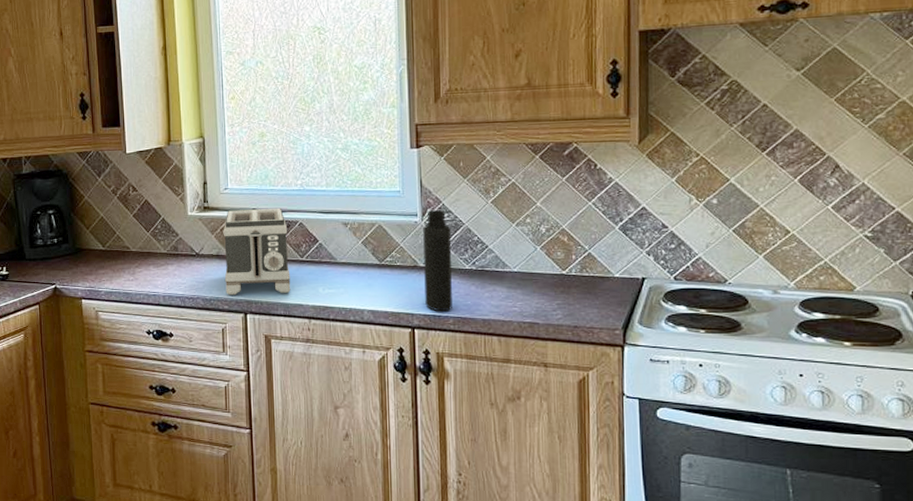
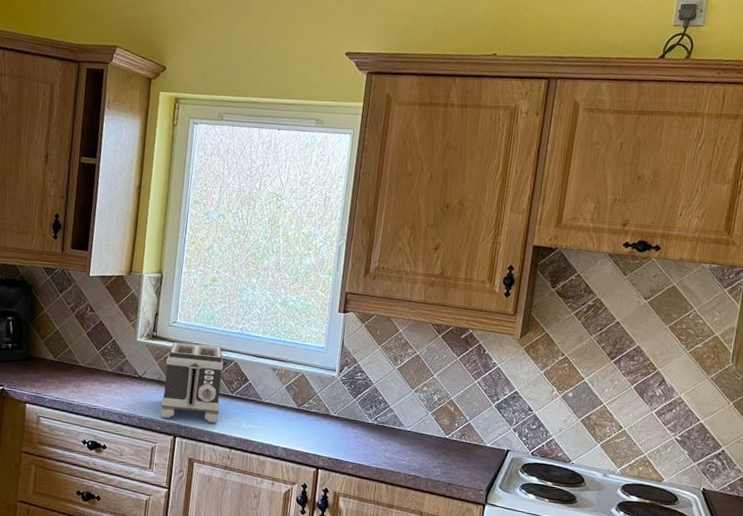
bottle: present [423,210,452,312] -> none [331,368,362,458]

